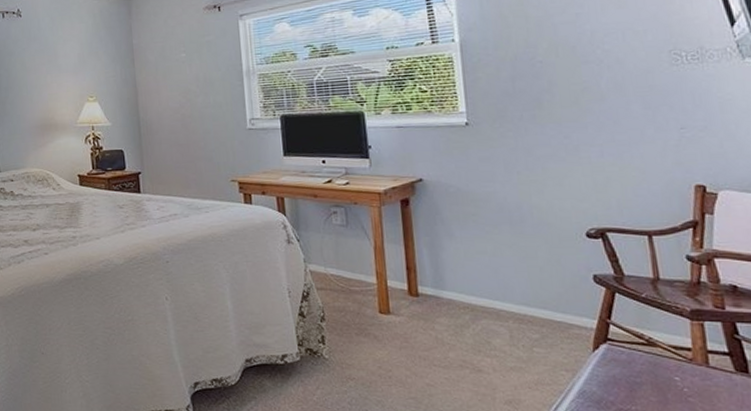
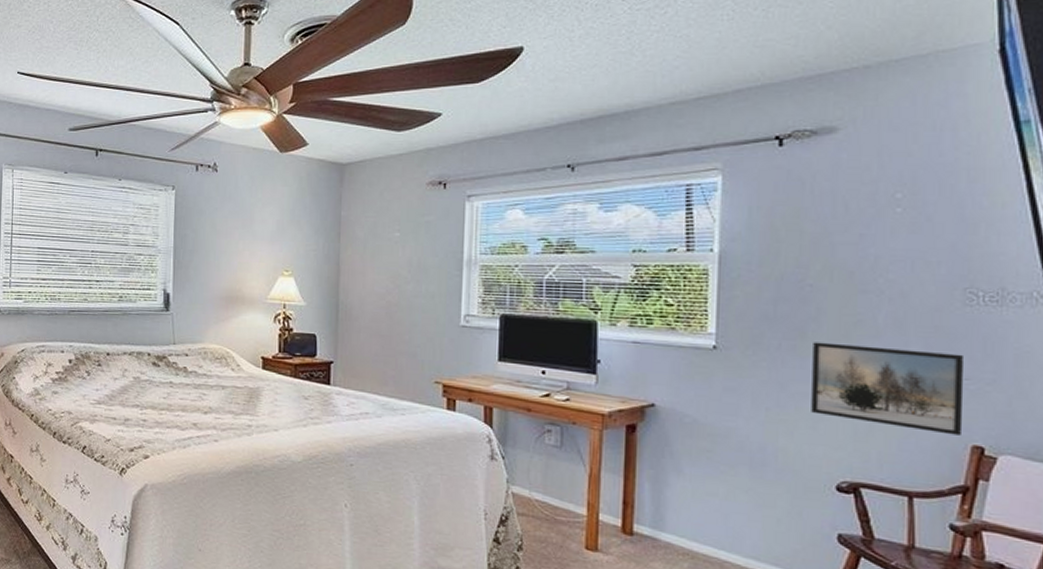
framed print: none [549,107,686,178] -> present [811,342,965,435]

